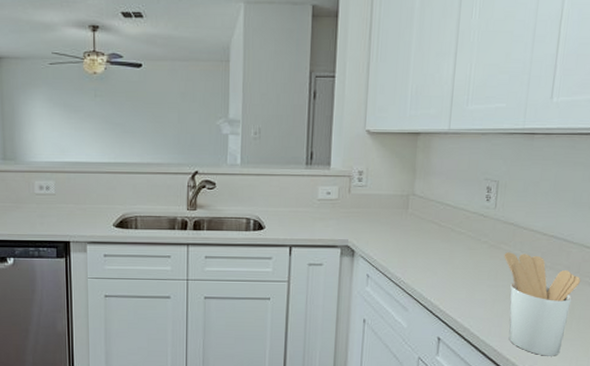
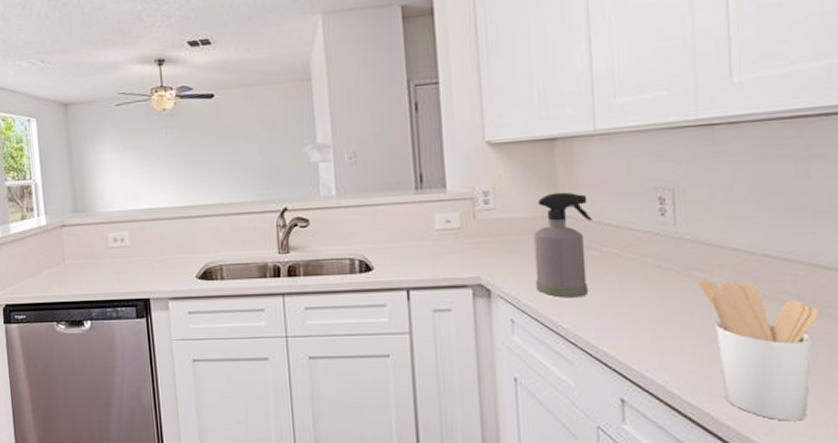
spray bottle: none [388,176,437,260] -> present [534,192,592,298]

